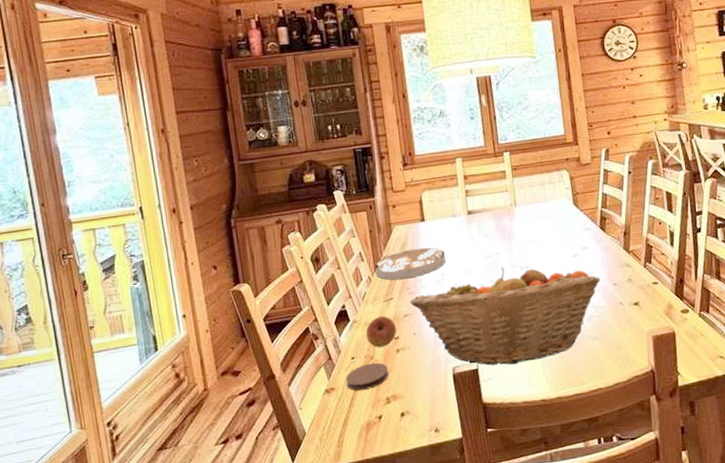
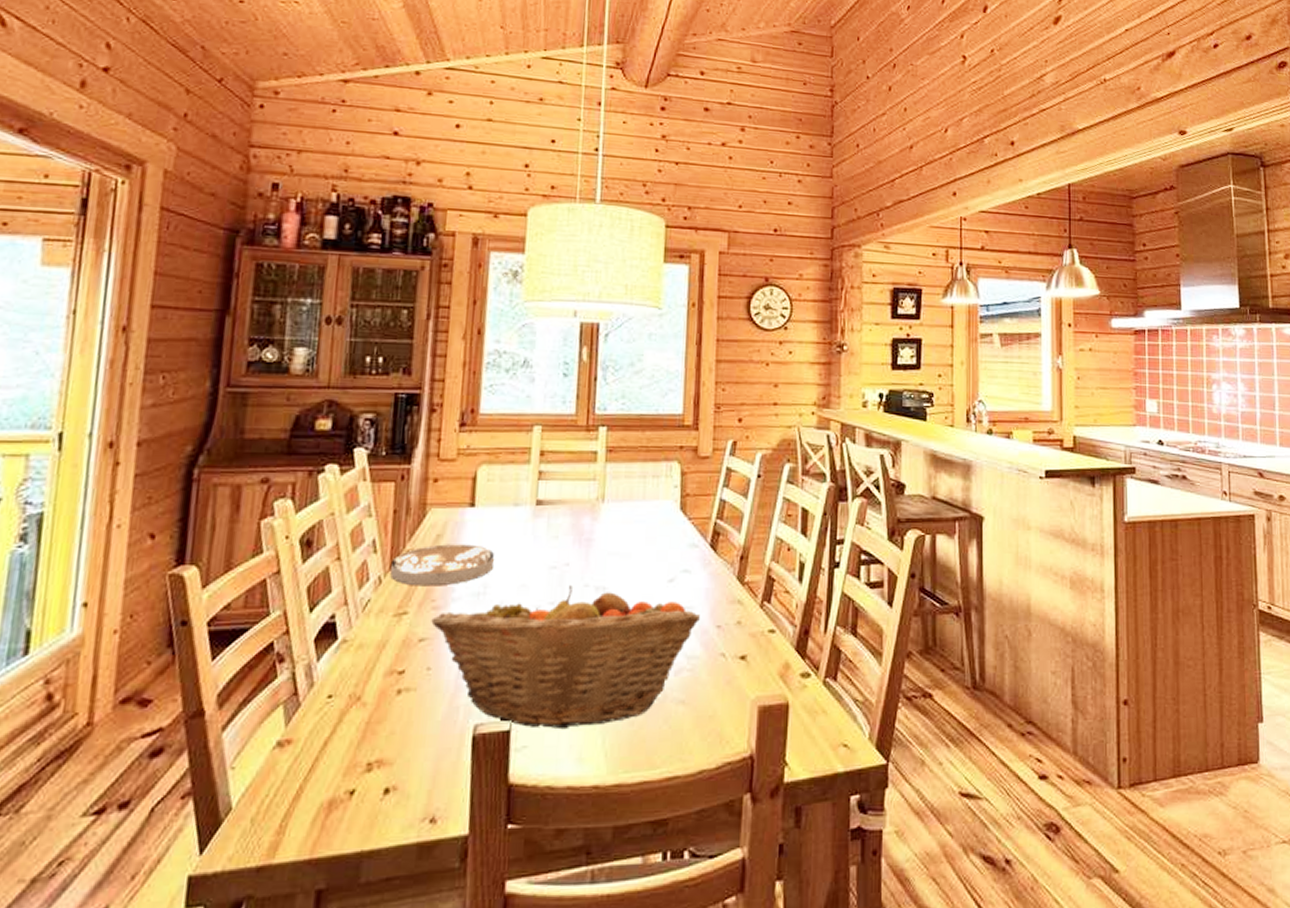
coaster: present [345,362,388,391] -> none [311,706,379,749]
fruit: present [365,315,397,348] -> none [356,636,405,684]

